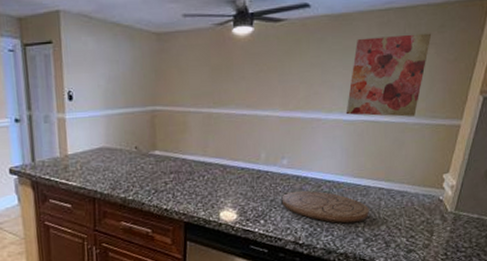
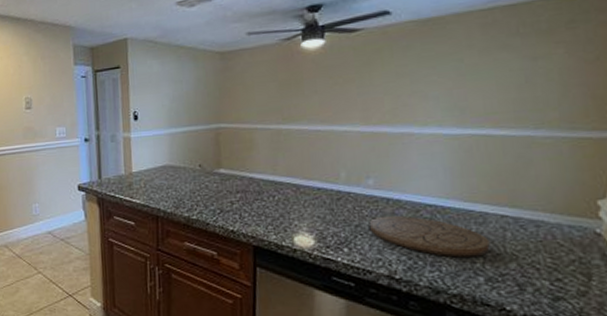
wall art: present [346,33,432,117] -> none [445,30,558,129]

